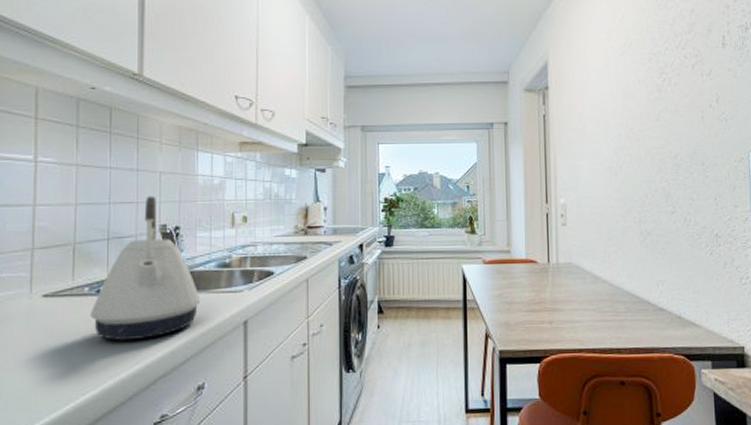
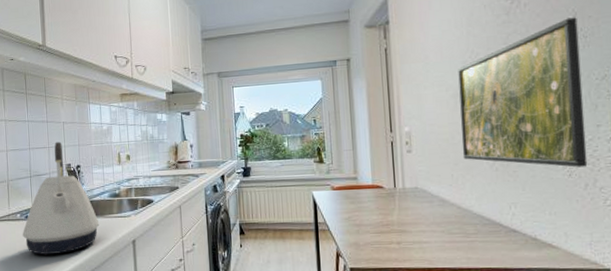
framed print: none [613,100,727,246] -> present [458,17,588,168]

